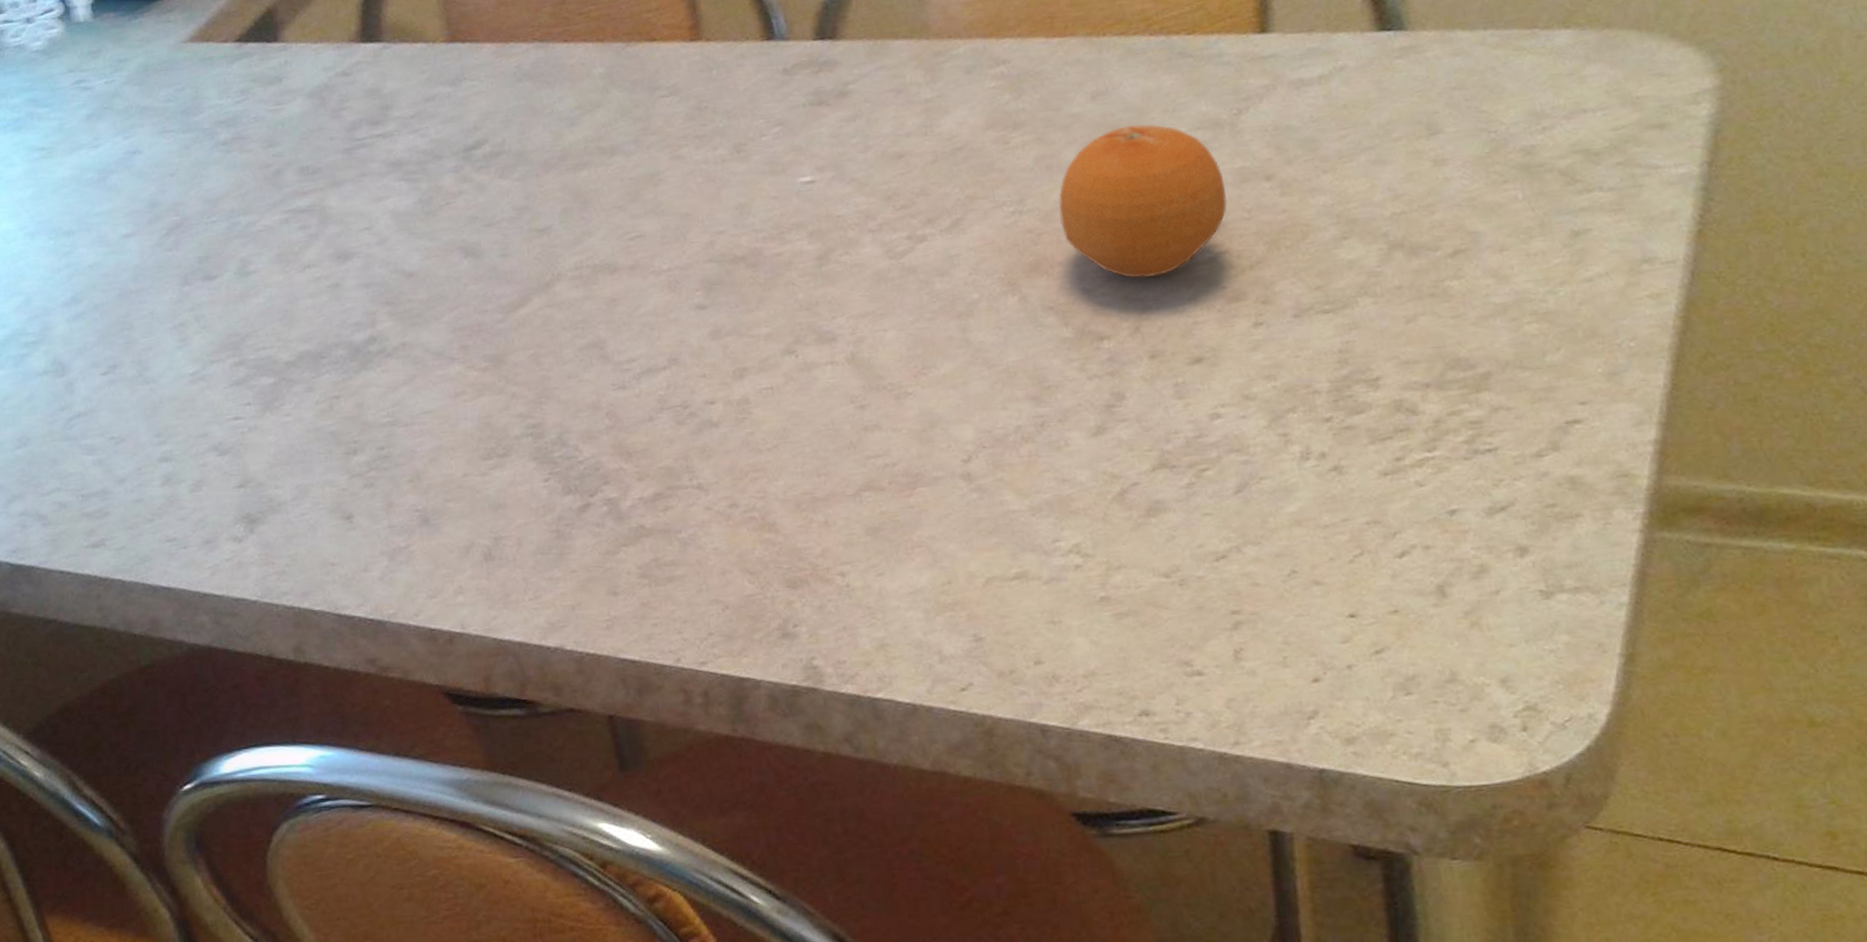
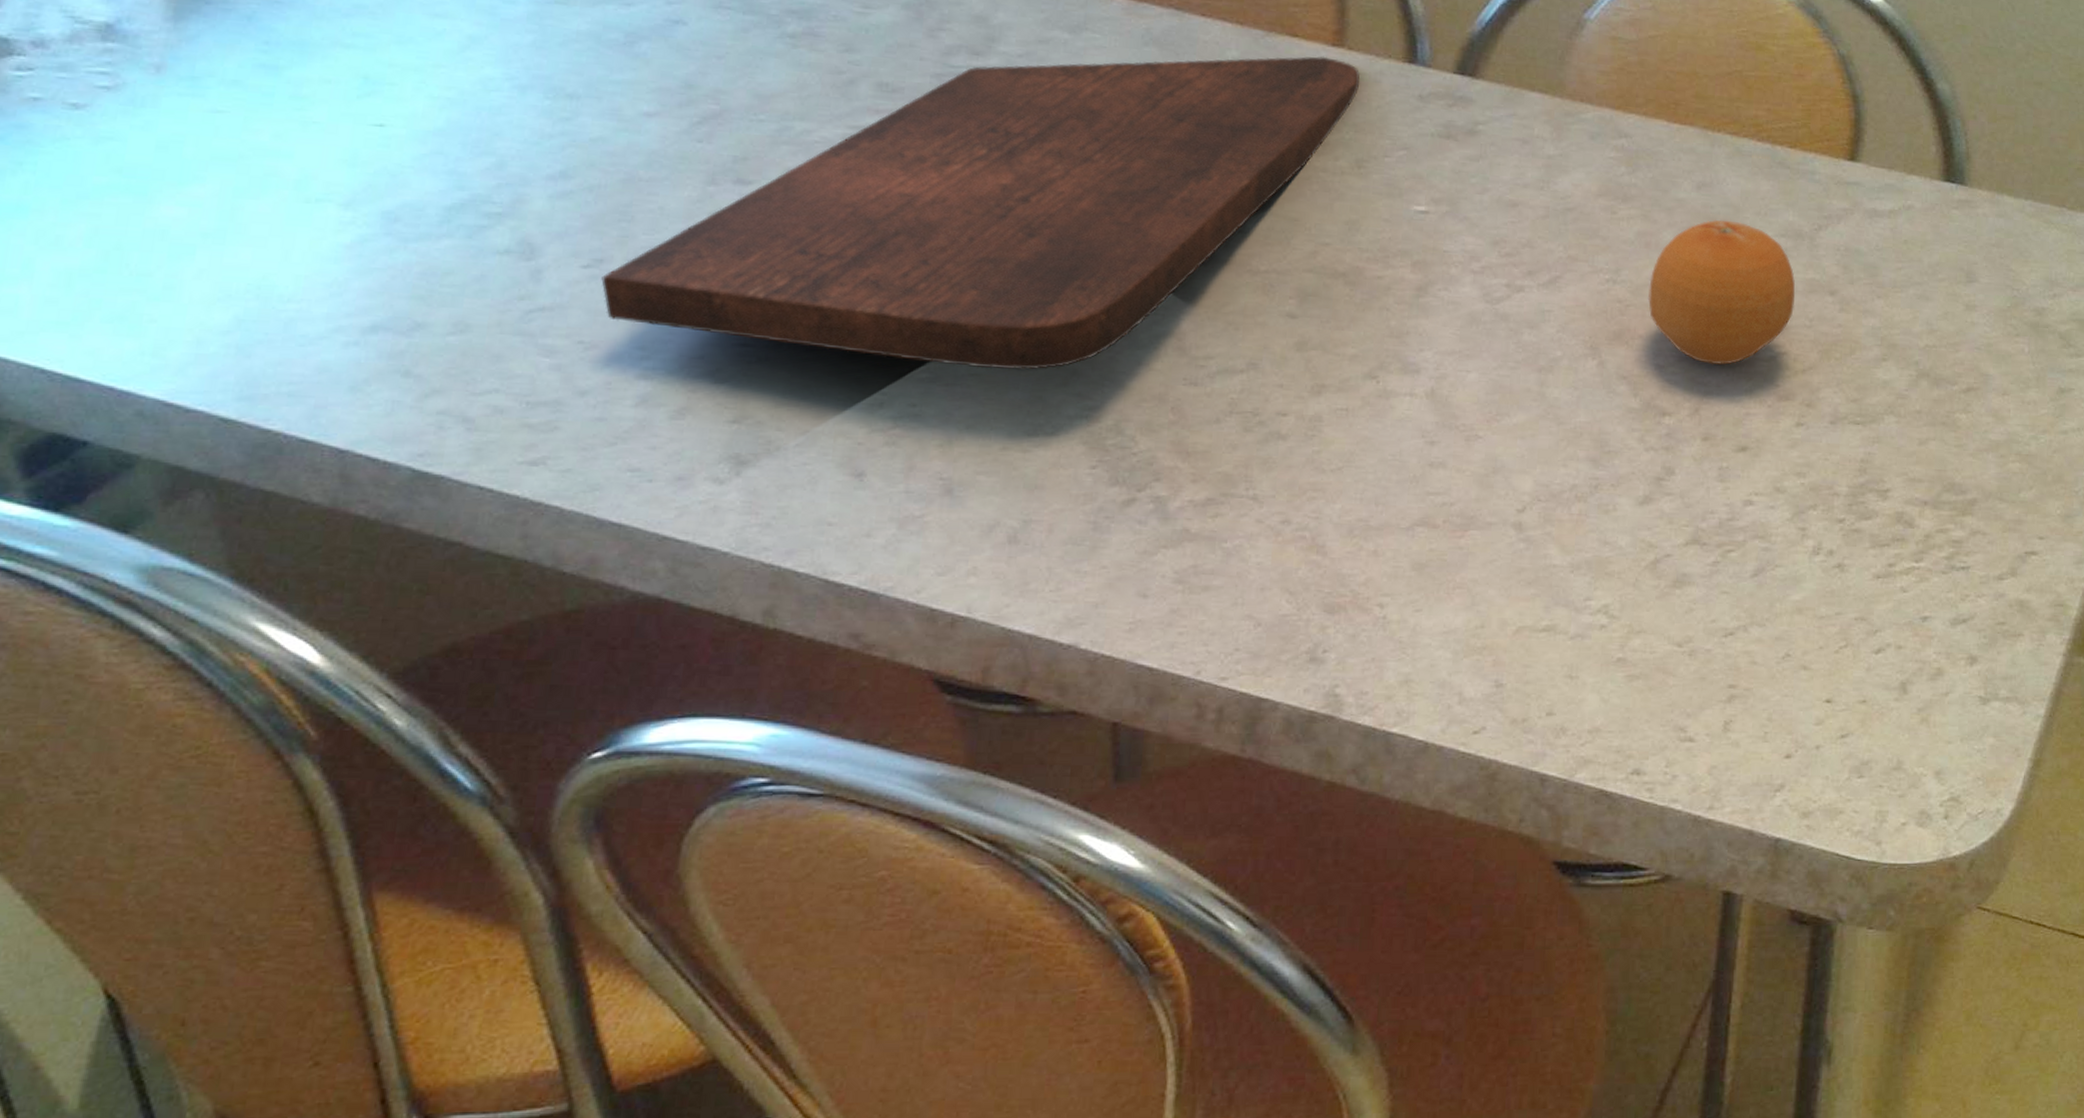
cutting board: none [118,53,724,415] -> present [601,56,1361,370]

